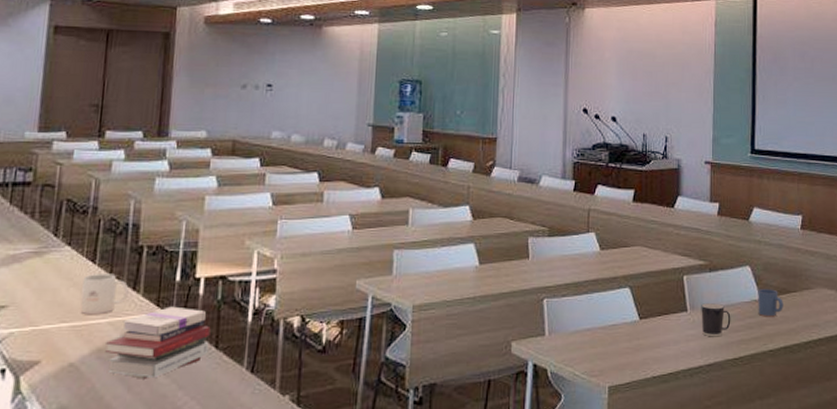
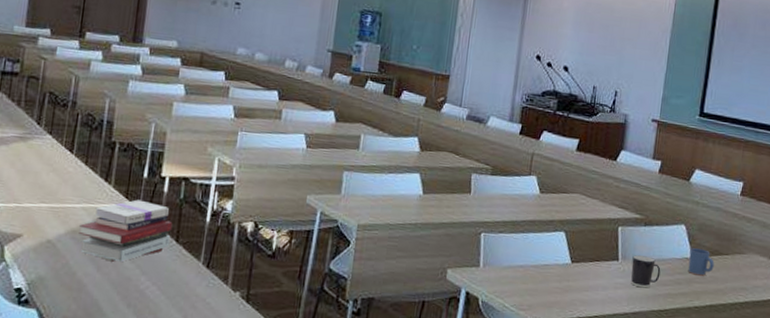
mug: present [80,274,129,315] -> none [58,162,102,200]

